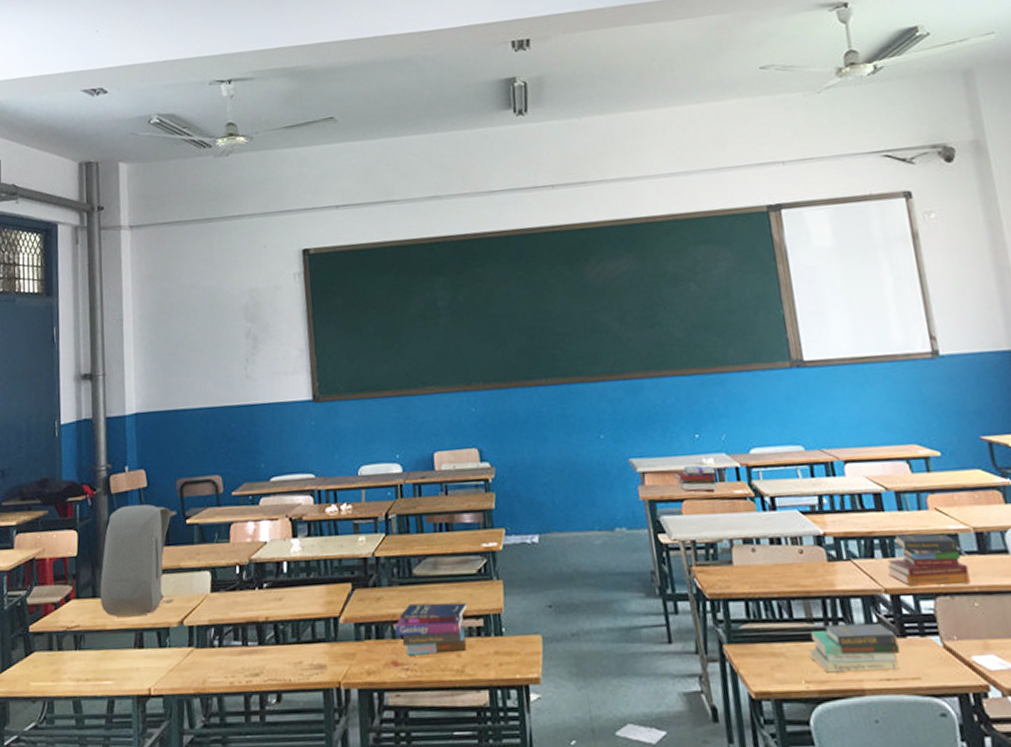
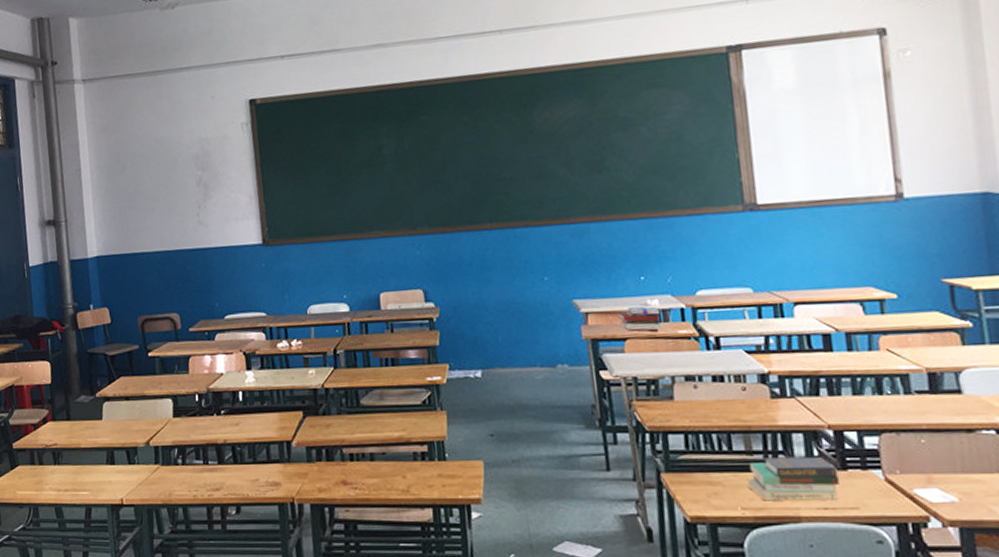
backpack: present [100,504,173,617] -> none [73,339,140,437]
books: present [395,602,468,656] -> none [344,430,413,476]
books: present [887,533,971,587] -> none [832,373,919,423]

